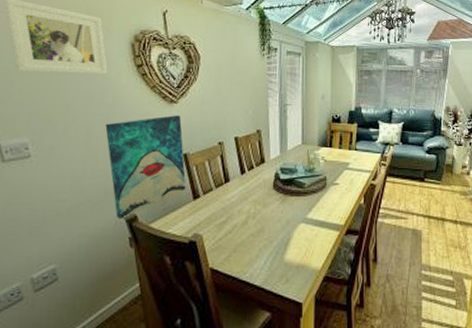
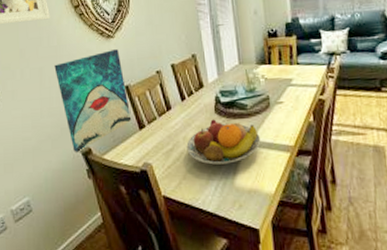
fruit bowl: none [240,195,314,239] -> present [186,119,261,165]

